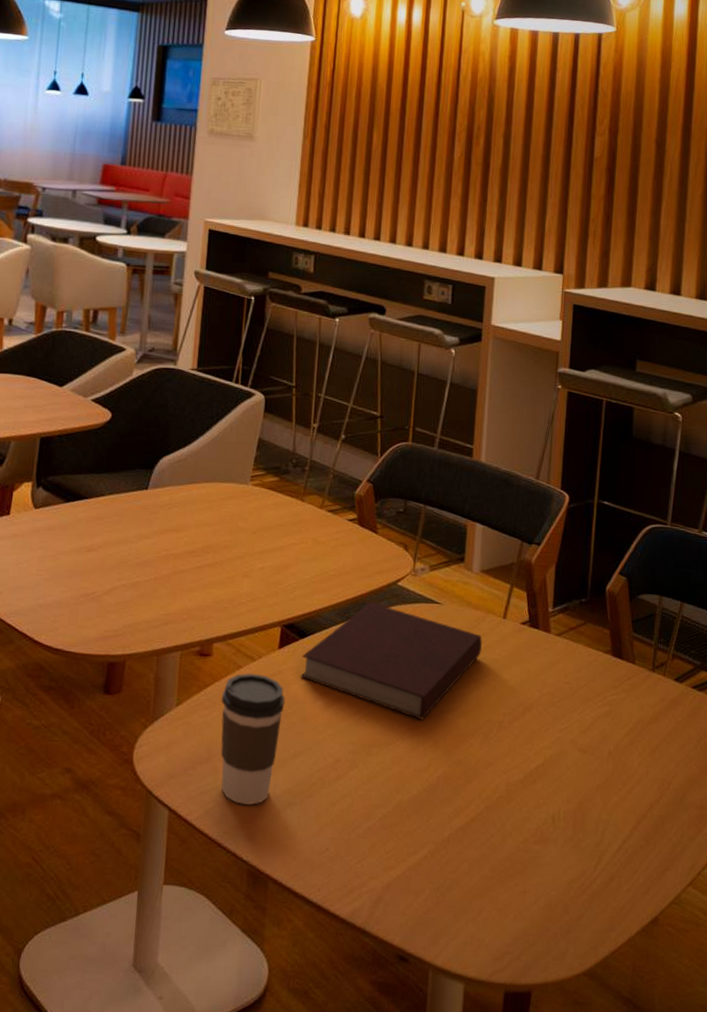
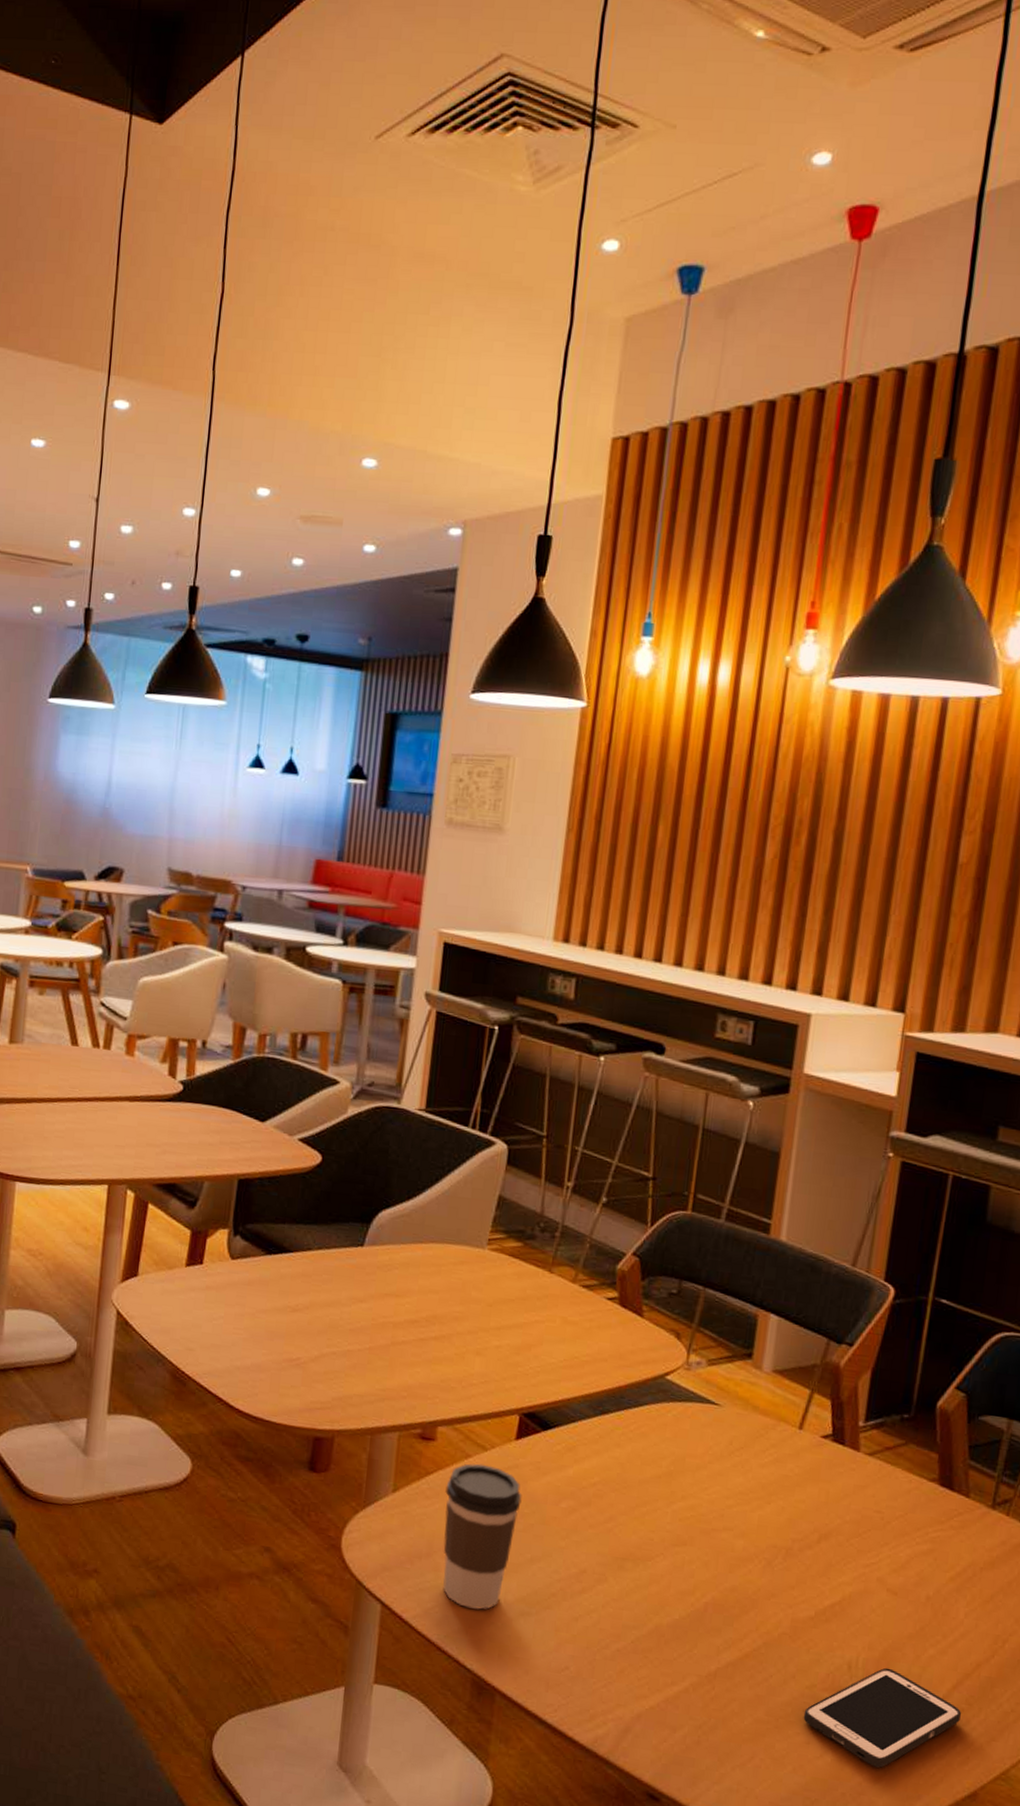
notebook: present [300,602,482,719] -> none [541,1396,770,1536]
cell phone: none [520,817,642,906] -> present [803,1667,962,1768]

